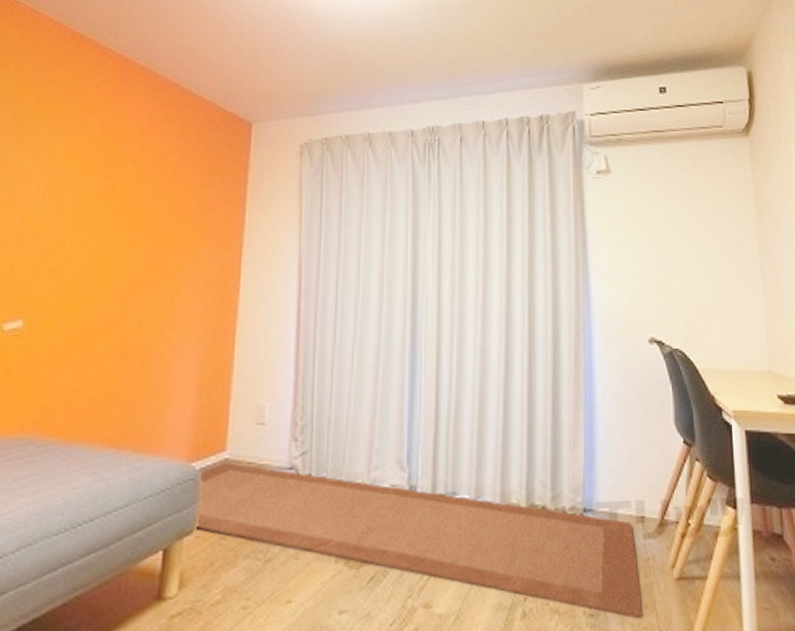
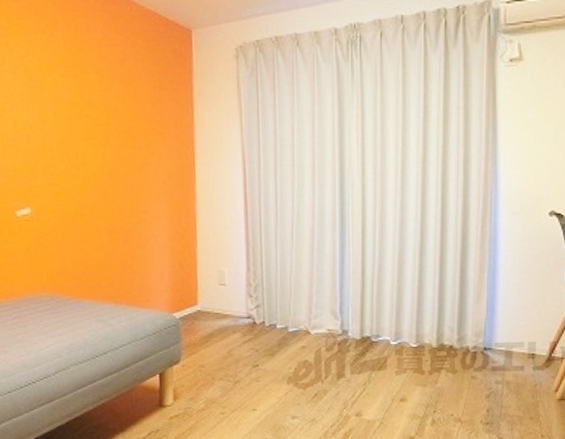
rug: present [196,463,643,619] -> none [178,313,529,427]

